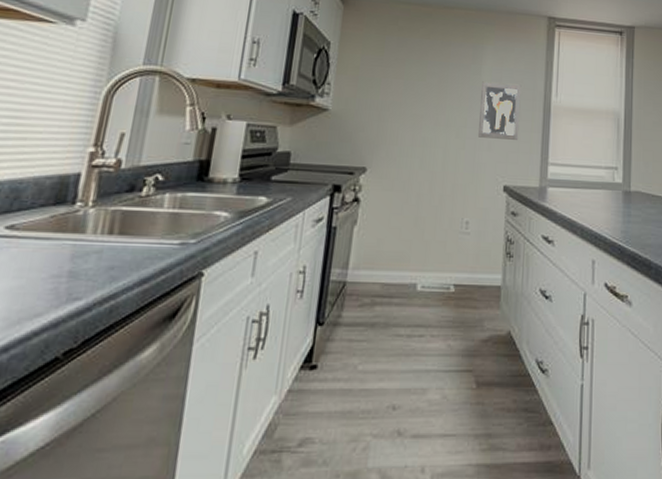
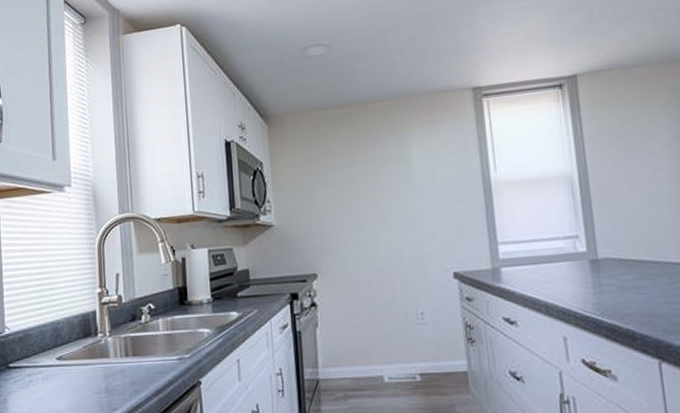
wall art: present [478,81,522,140] -> none [413,166,461,228]

